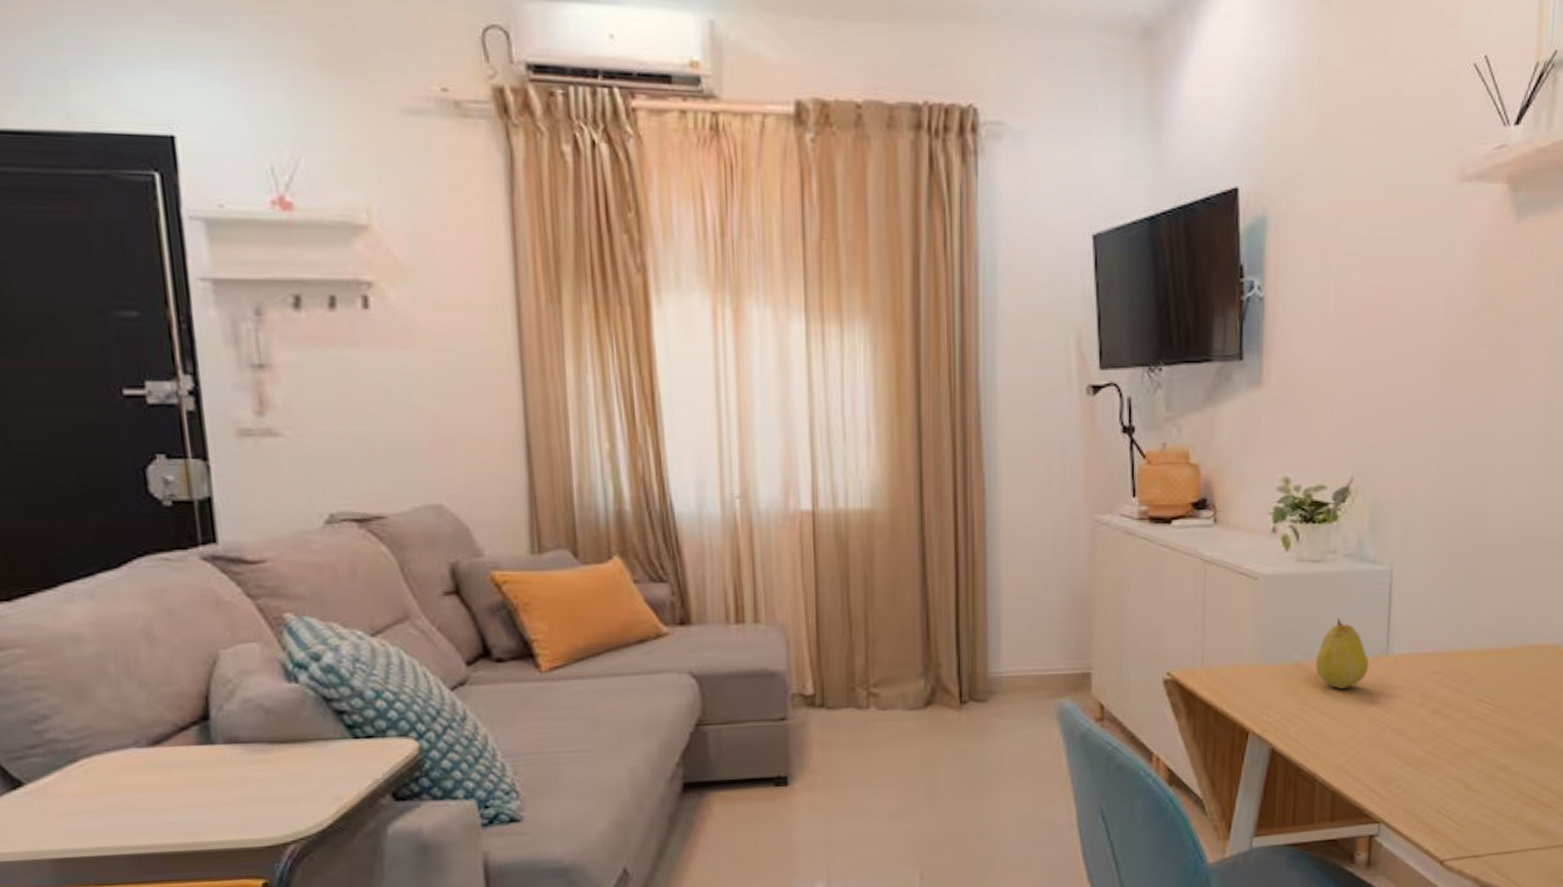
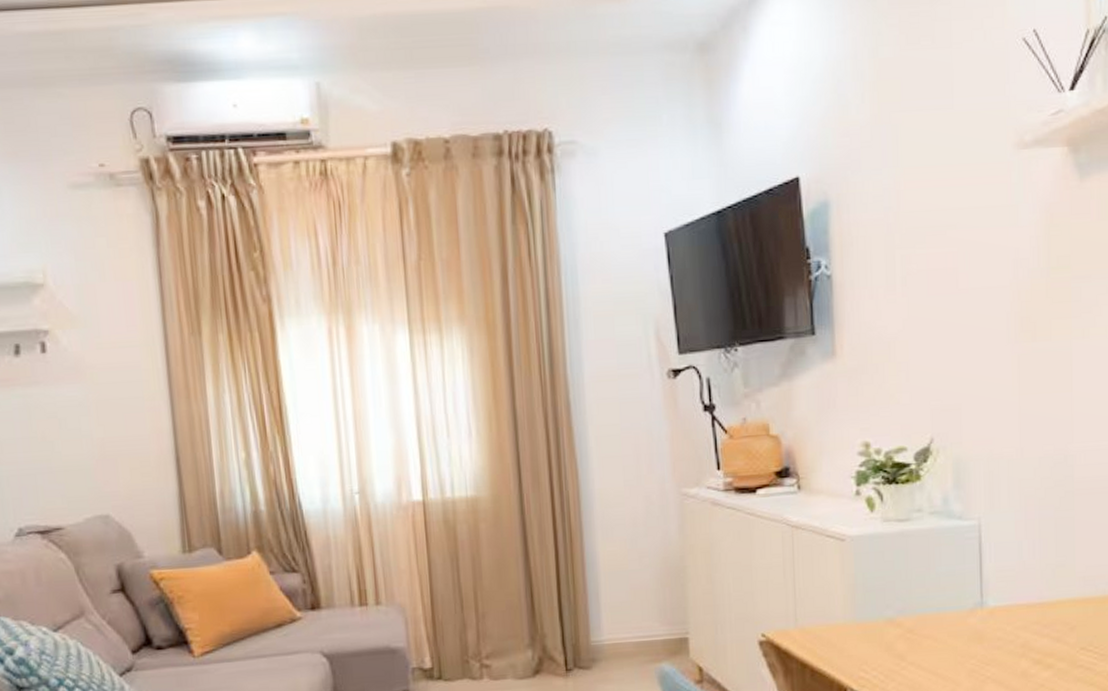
fruit: present [1315,618,1369,689] -> none [909,574,964,643]

